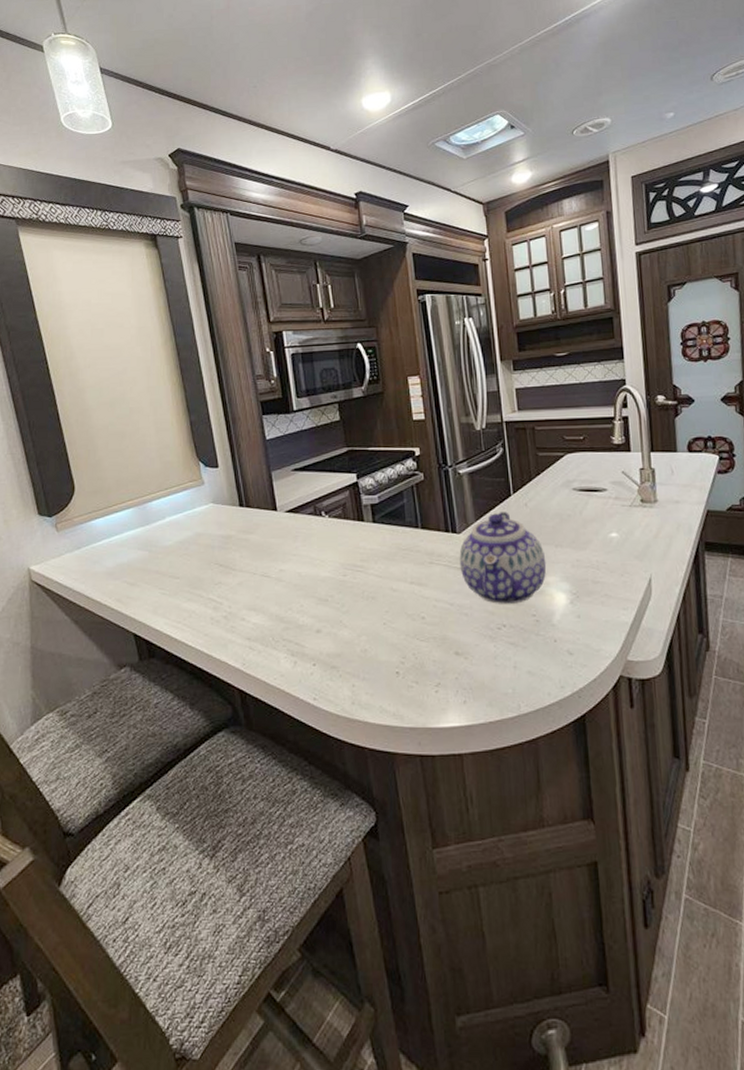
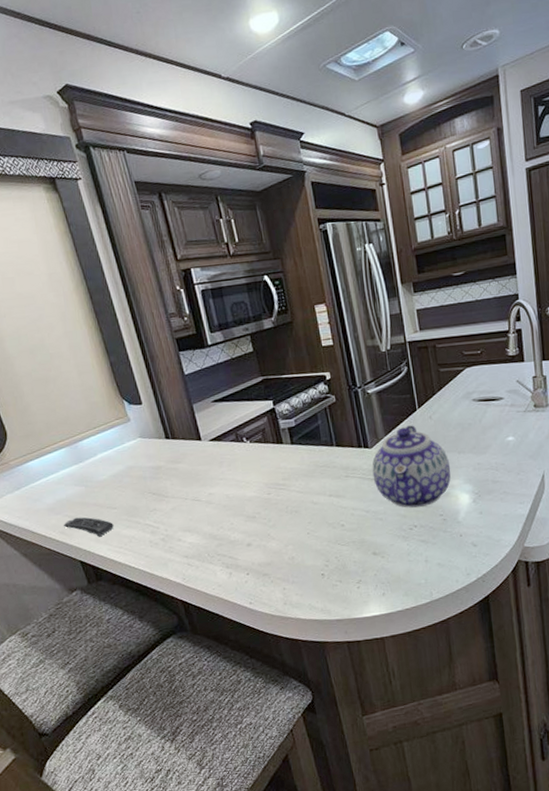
remote control: none [121,584,174,609] -> present [64,517,114,537]

